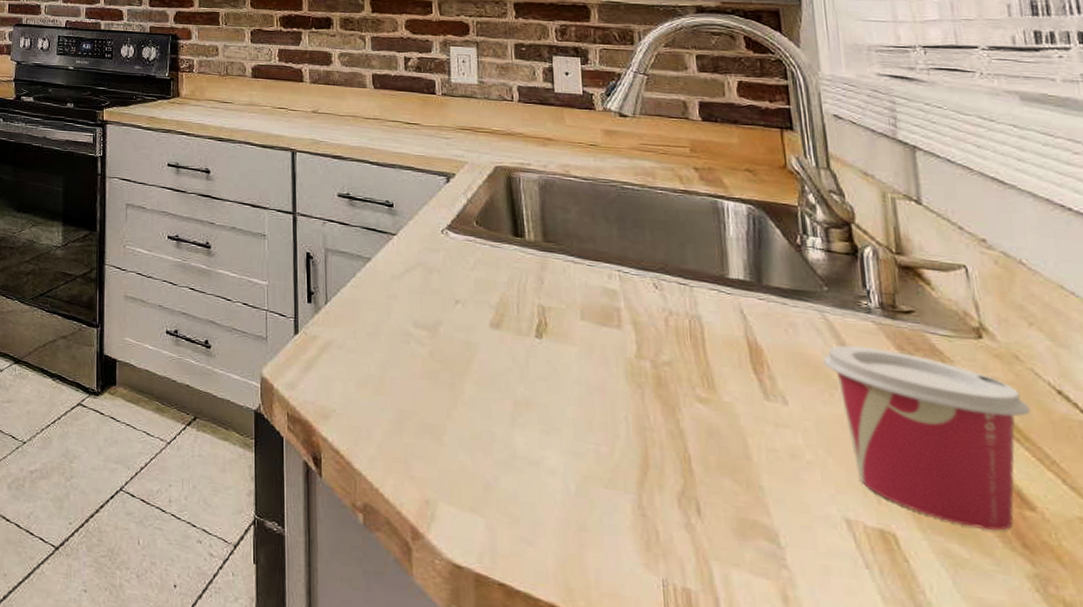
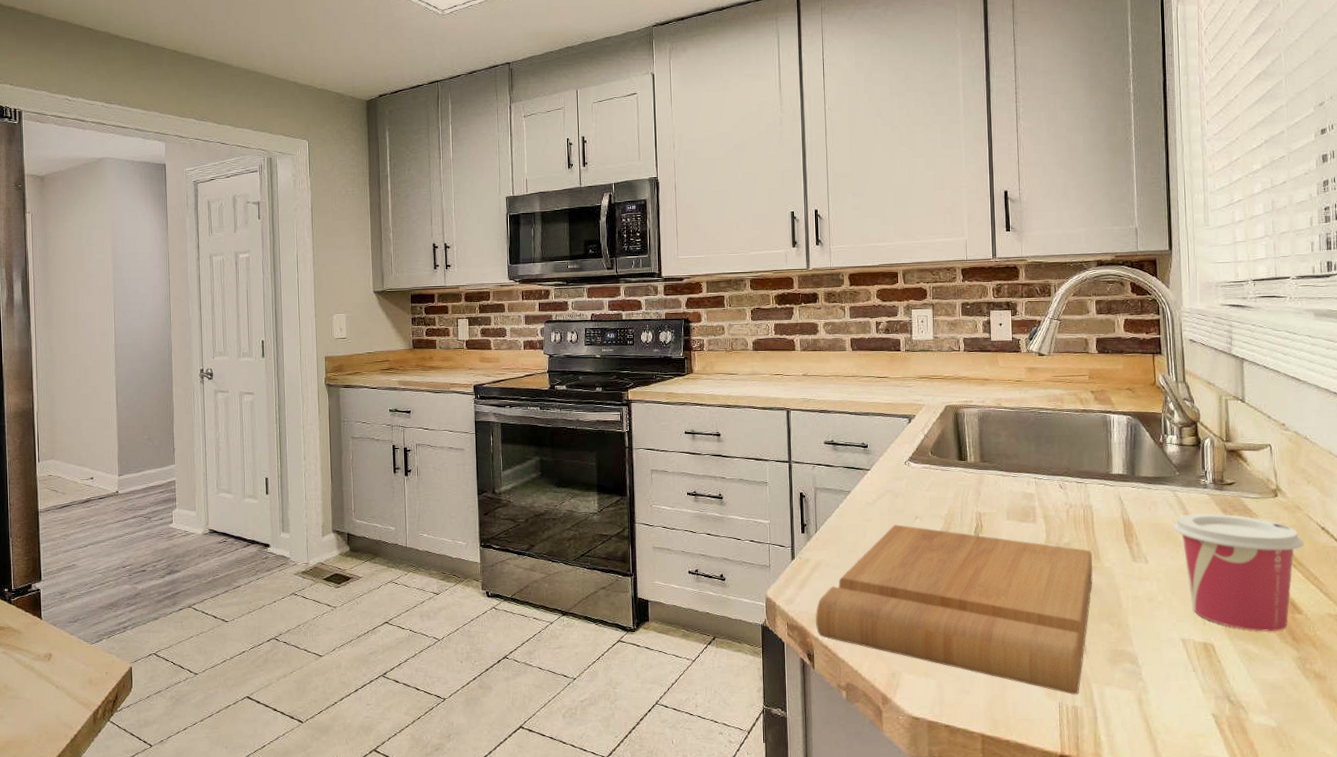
cutting board: none [324,307,707,573] -> present [816,524,1093,695]

